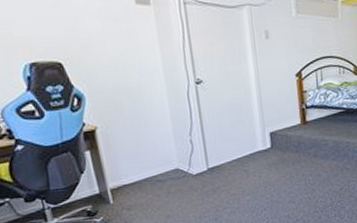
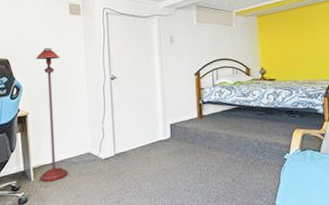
floor lamp: none [97,47,154,204] -> present [35,48,68,182]

